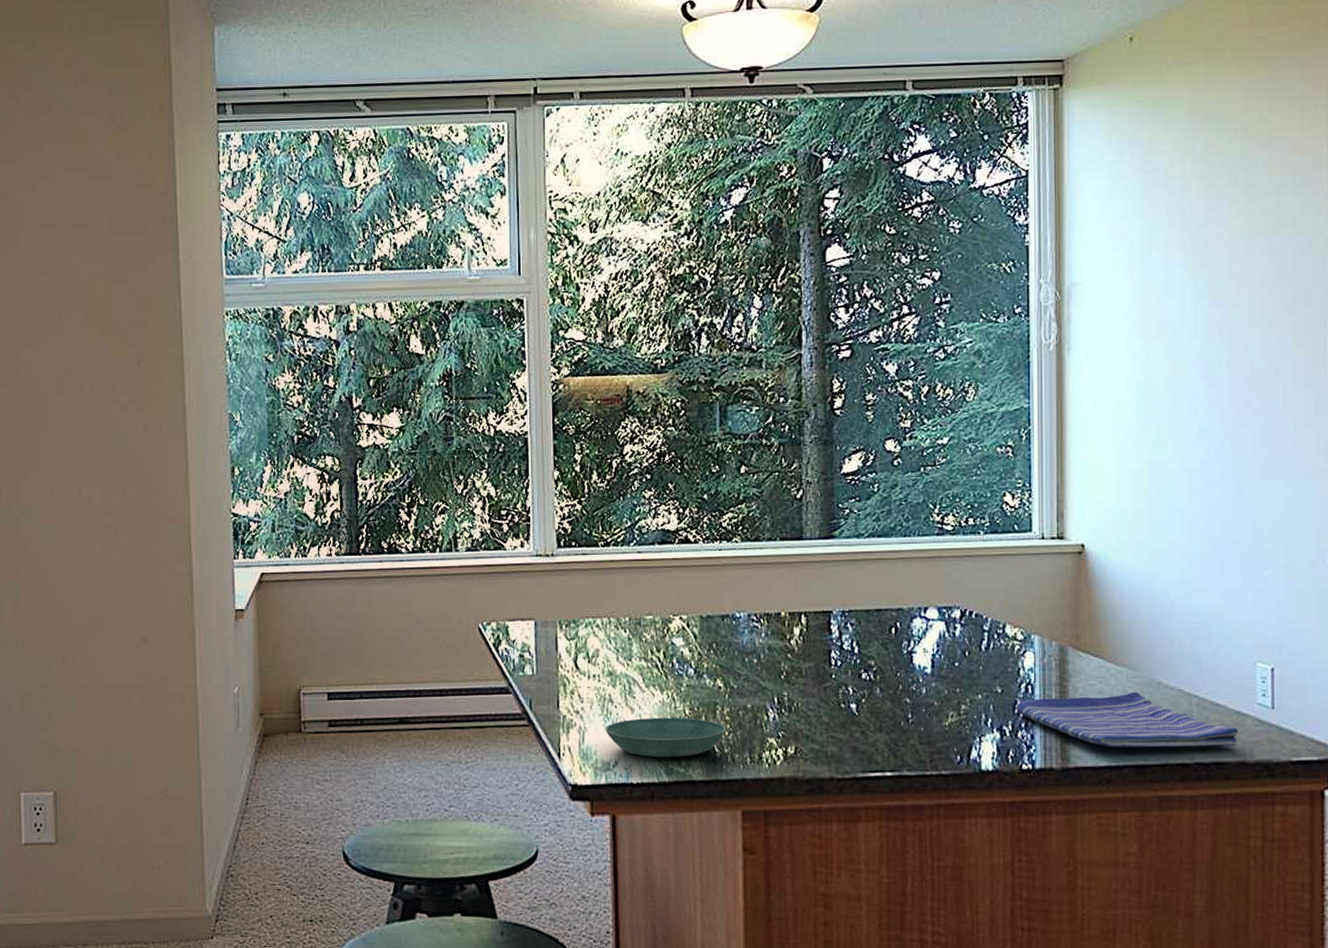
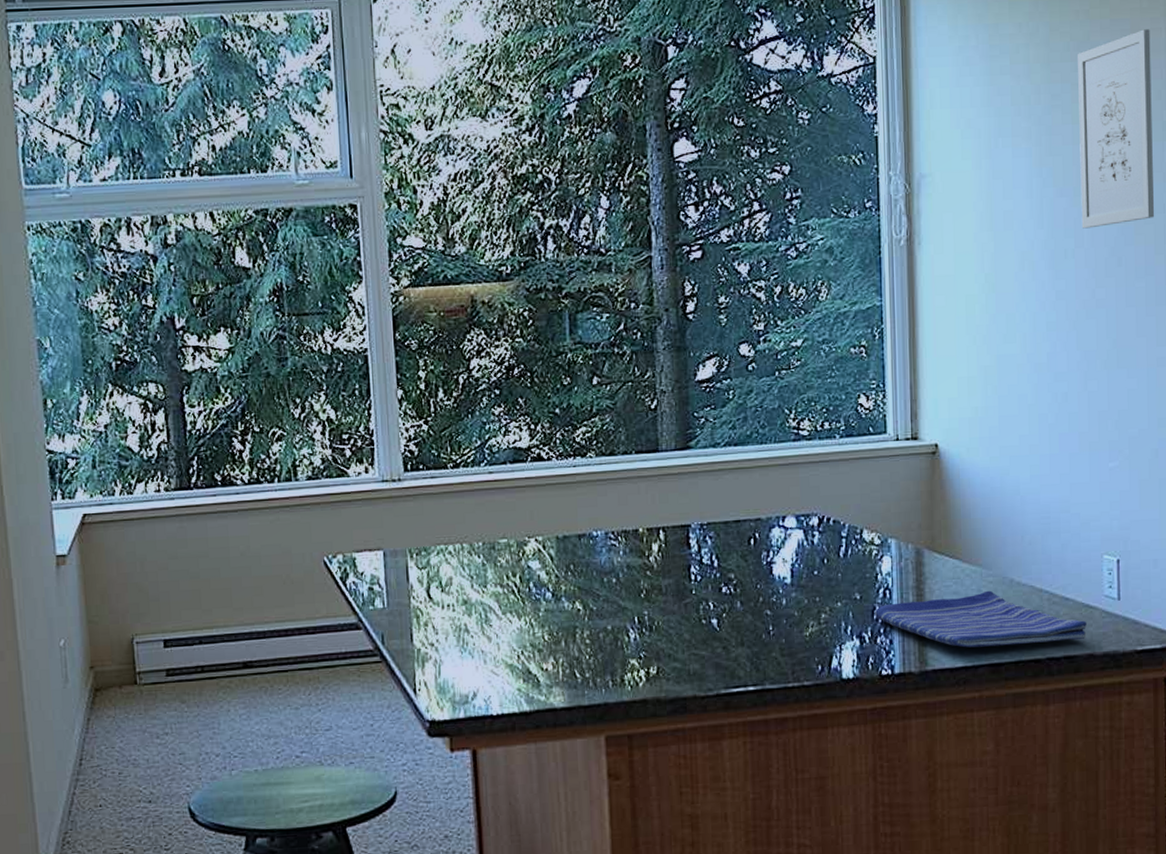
saucer: present [605,717,727,757] -> none [462,643,587,687]
wall art: none [1235,146,1315,339] -> present [1078,29,1155,229]

